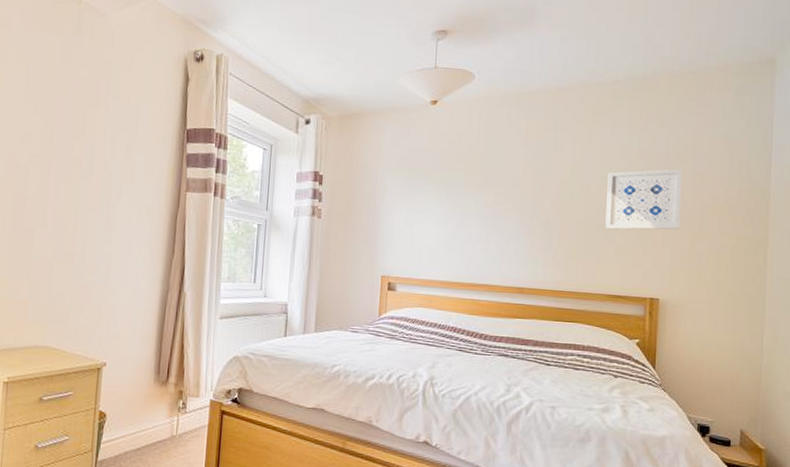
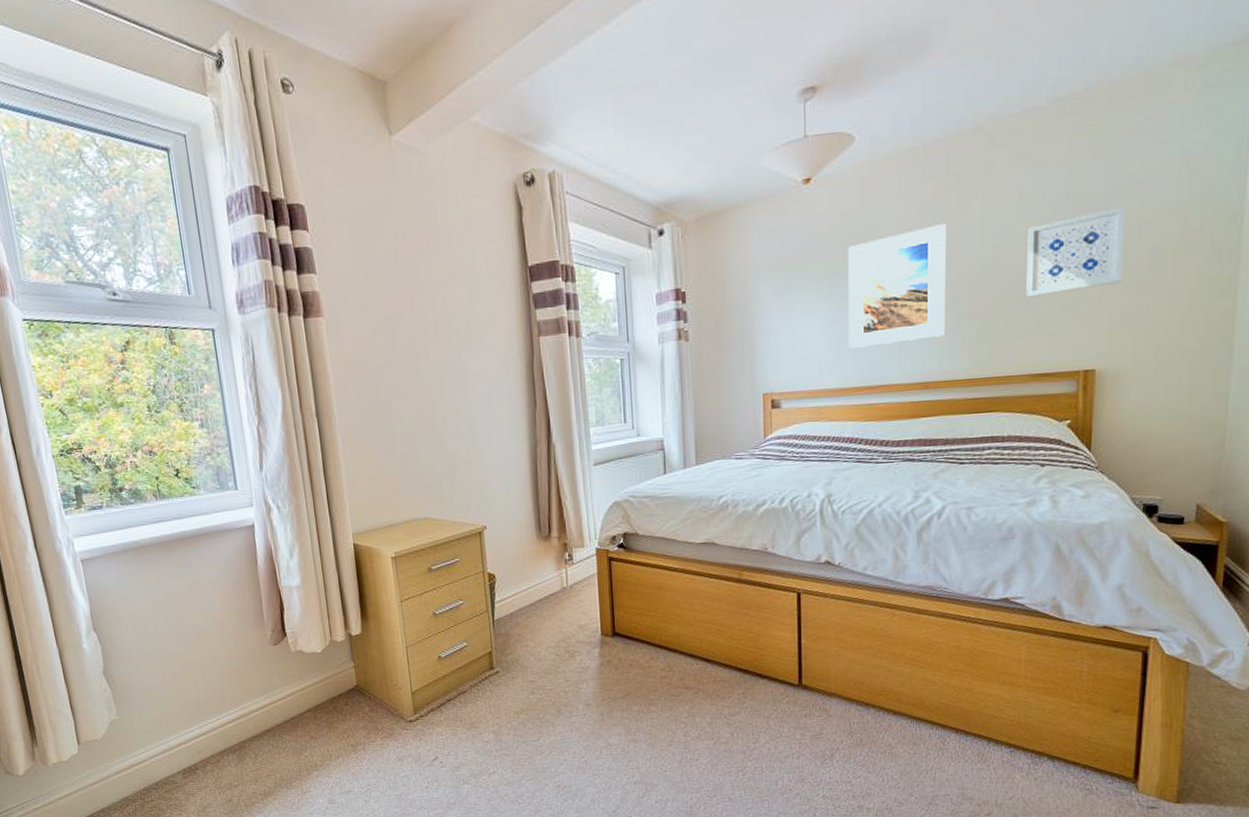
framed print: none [458,157,545,251] -> present [847,224,947,348]

